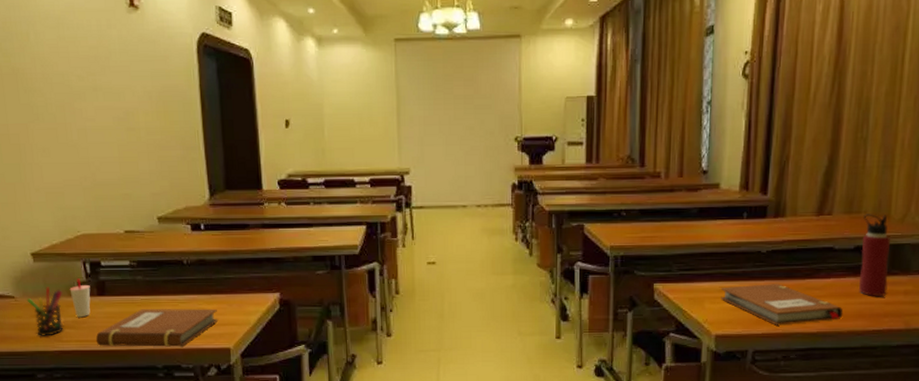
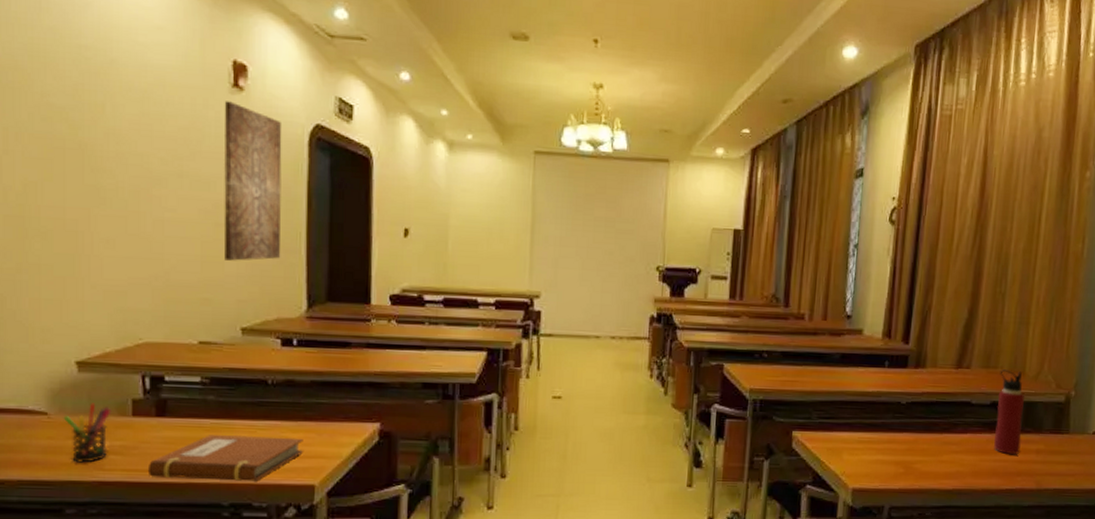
cup: present [69,277,91,318] -> none [121,393,148,442]
wall art: none [124,20,184,160] -> present [223,101,282,261]
notebook: present [721,284,844,326] -> none [859,436,979,481]

